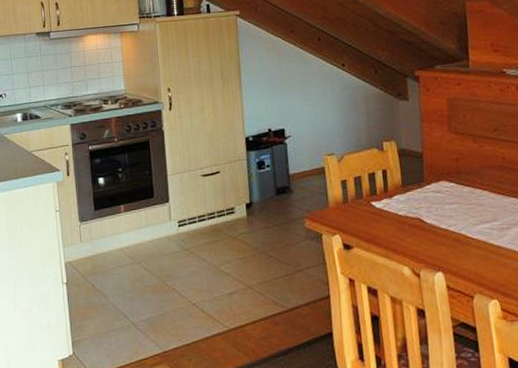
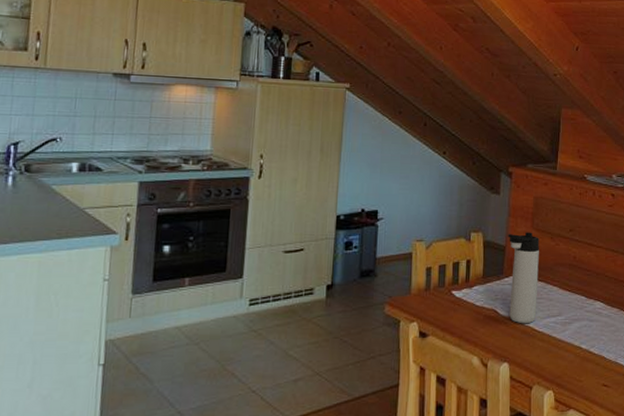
thermos bottle: none [423,136,468,232] -> present [508,232,539,324]

